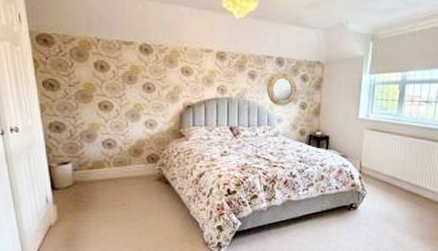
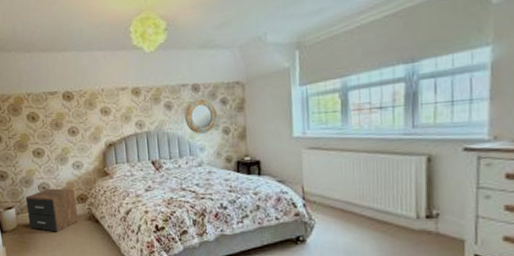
nightstand: none [86,145,147,191] -> present [26,188,78,232]

